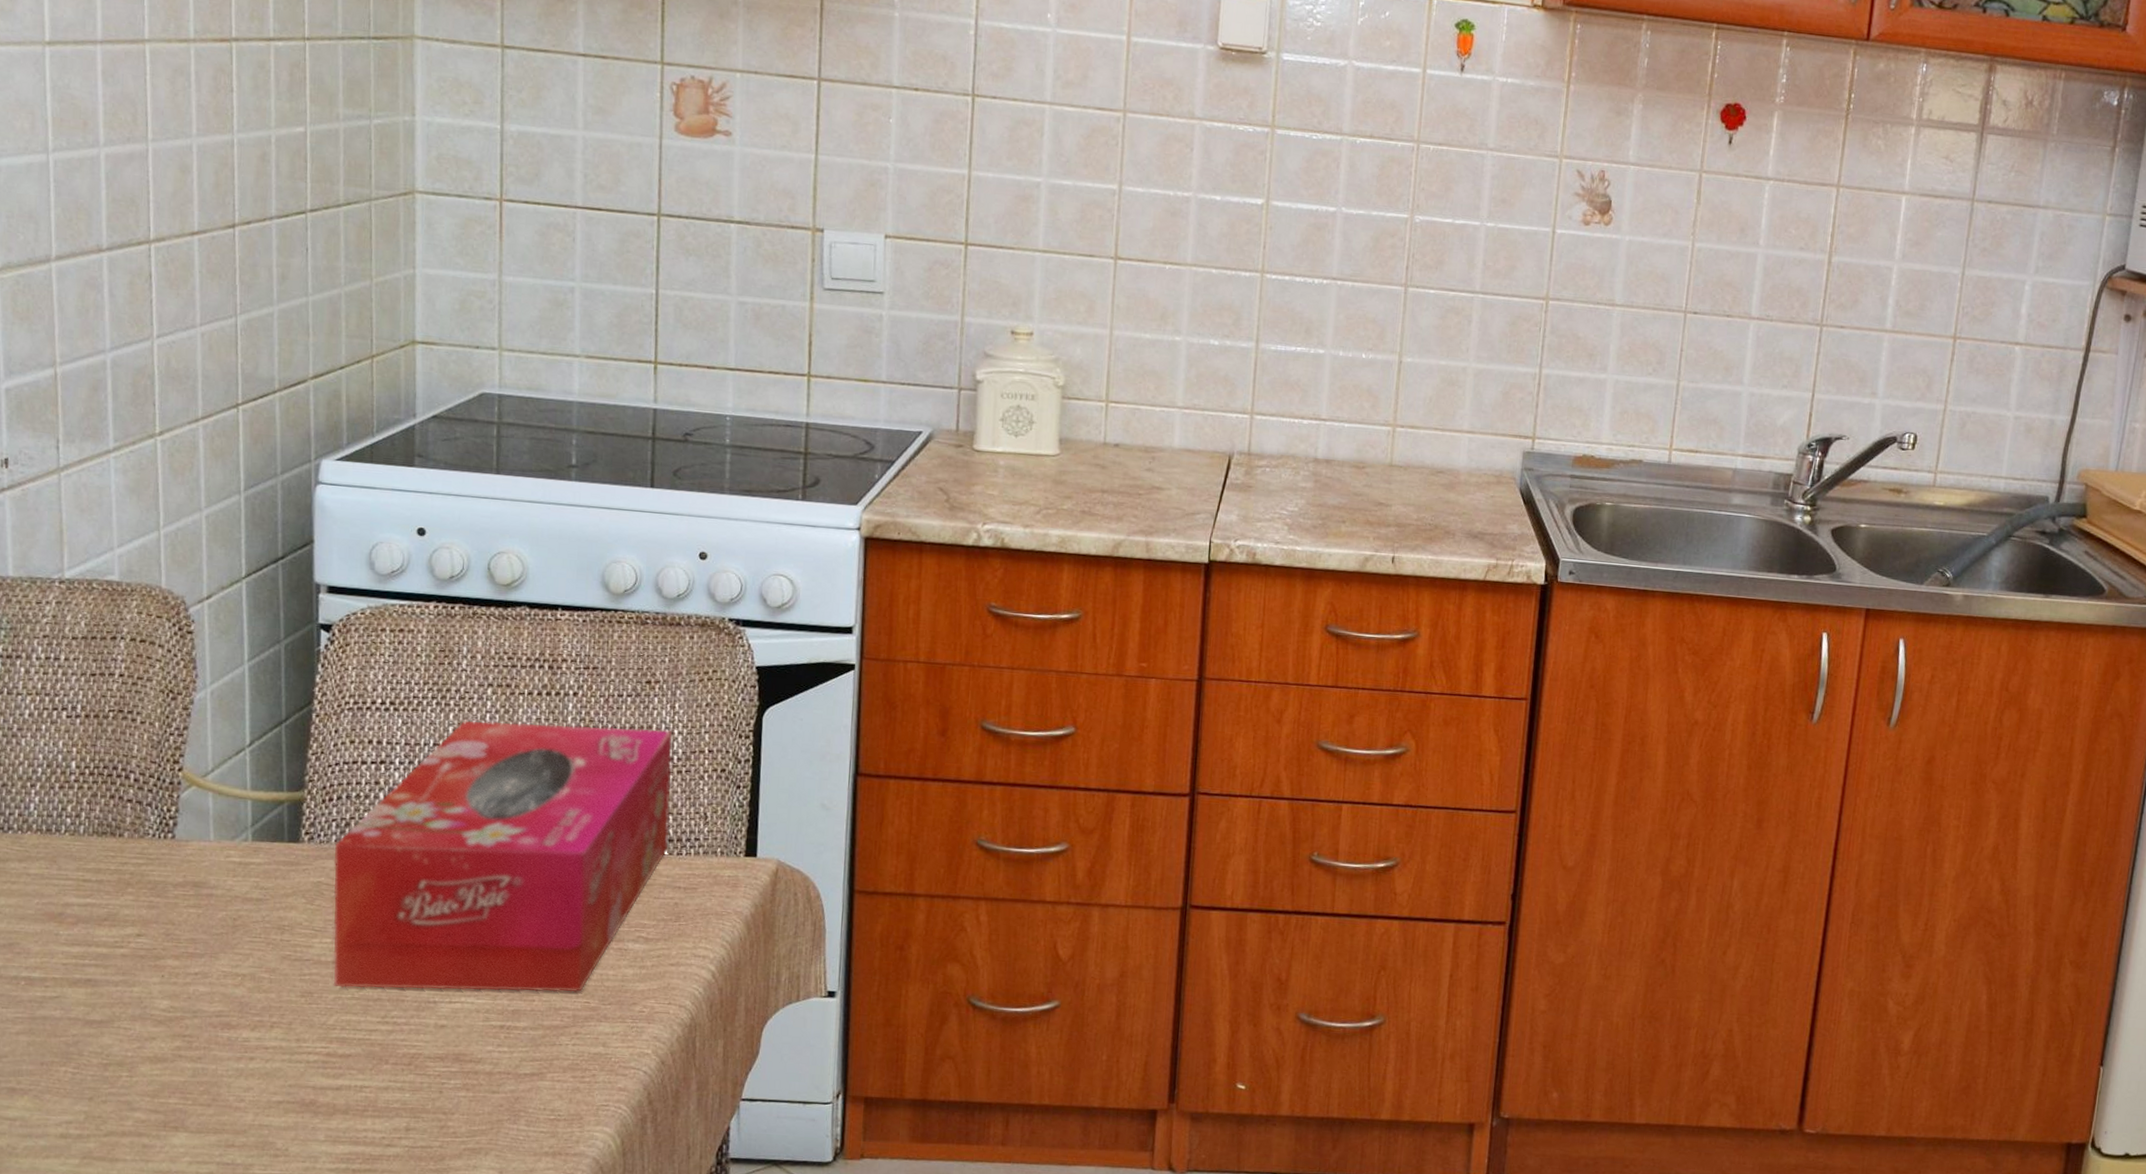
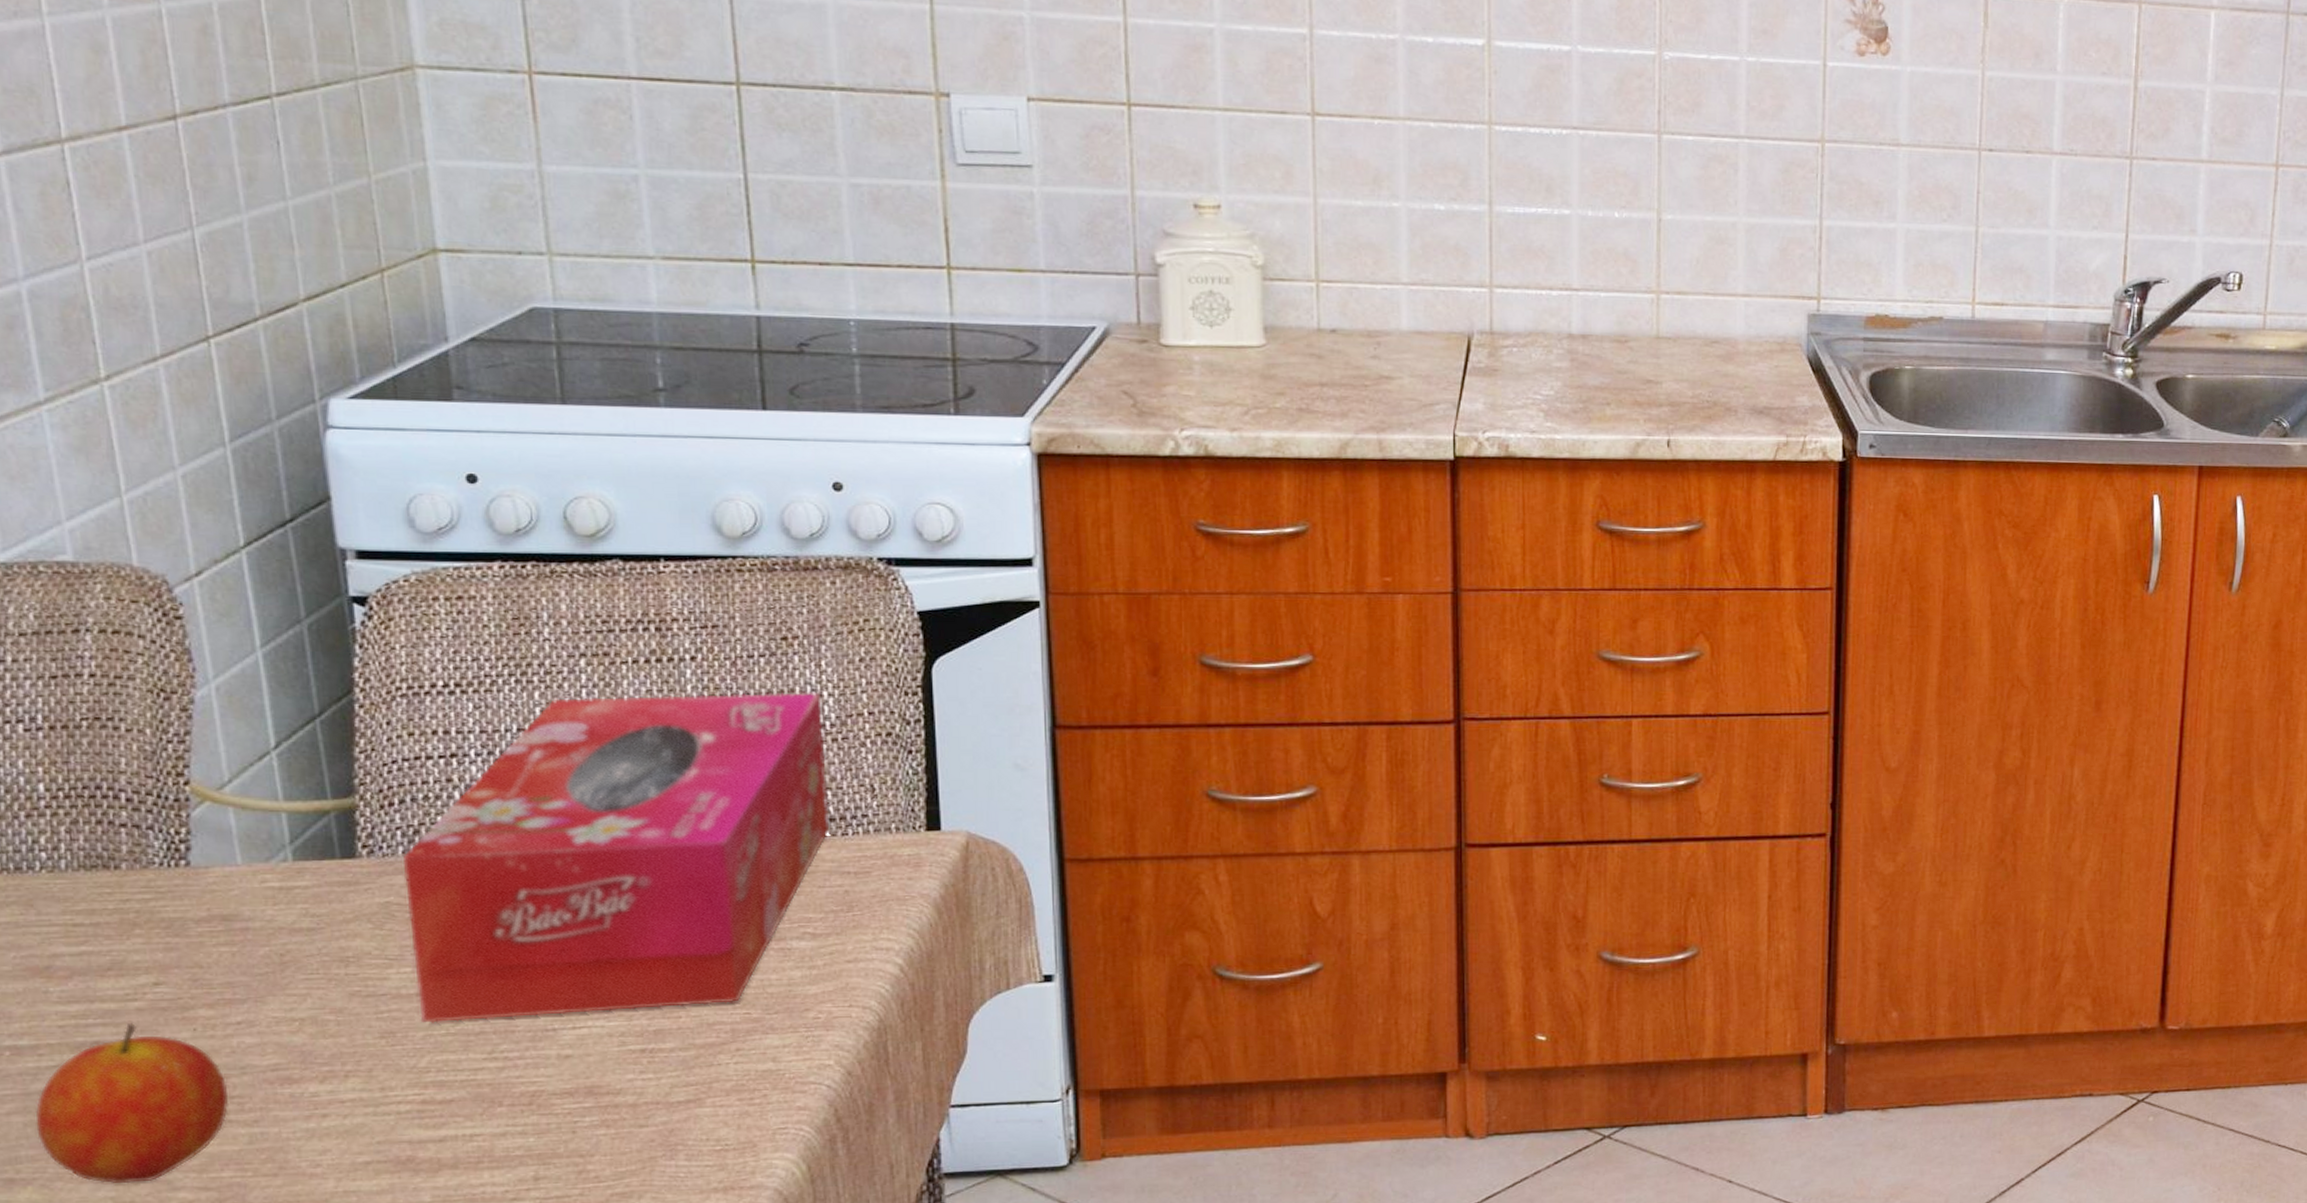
fruit: none [36,965,182,1102] -> present [35,1022,230,1184]

